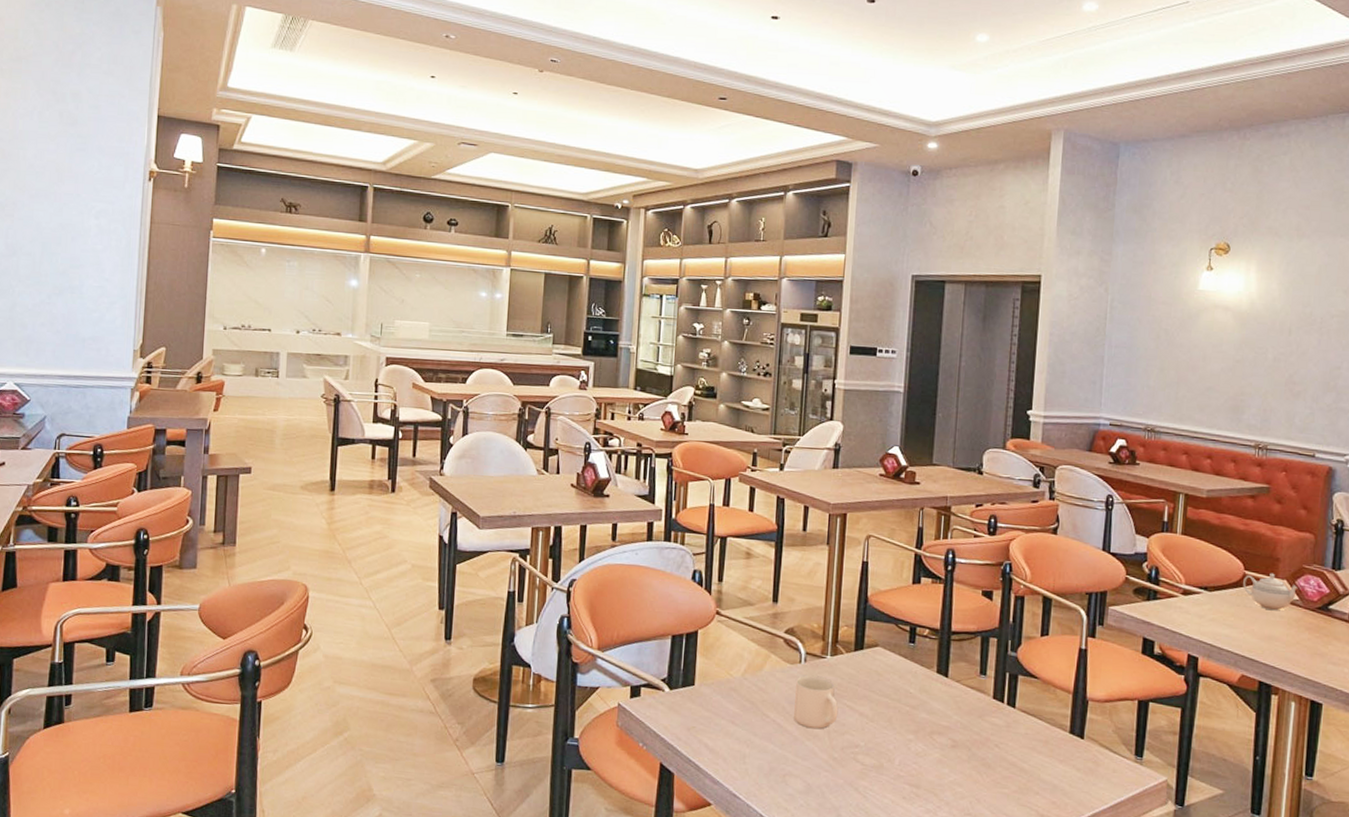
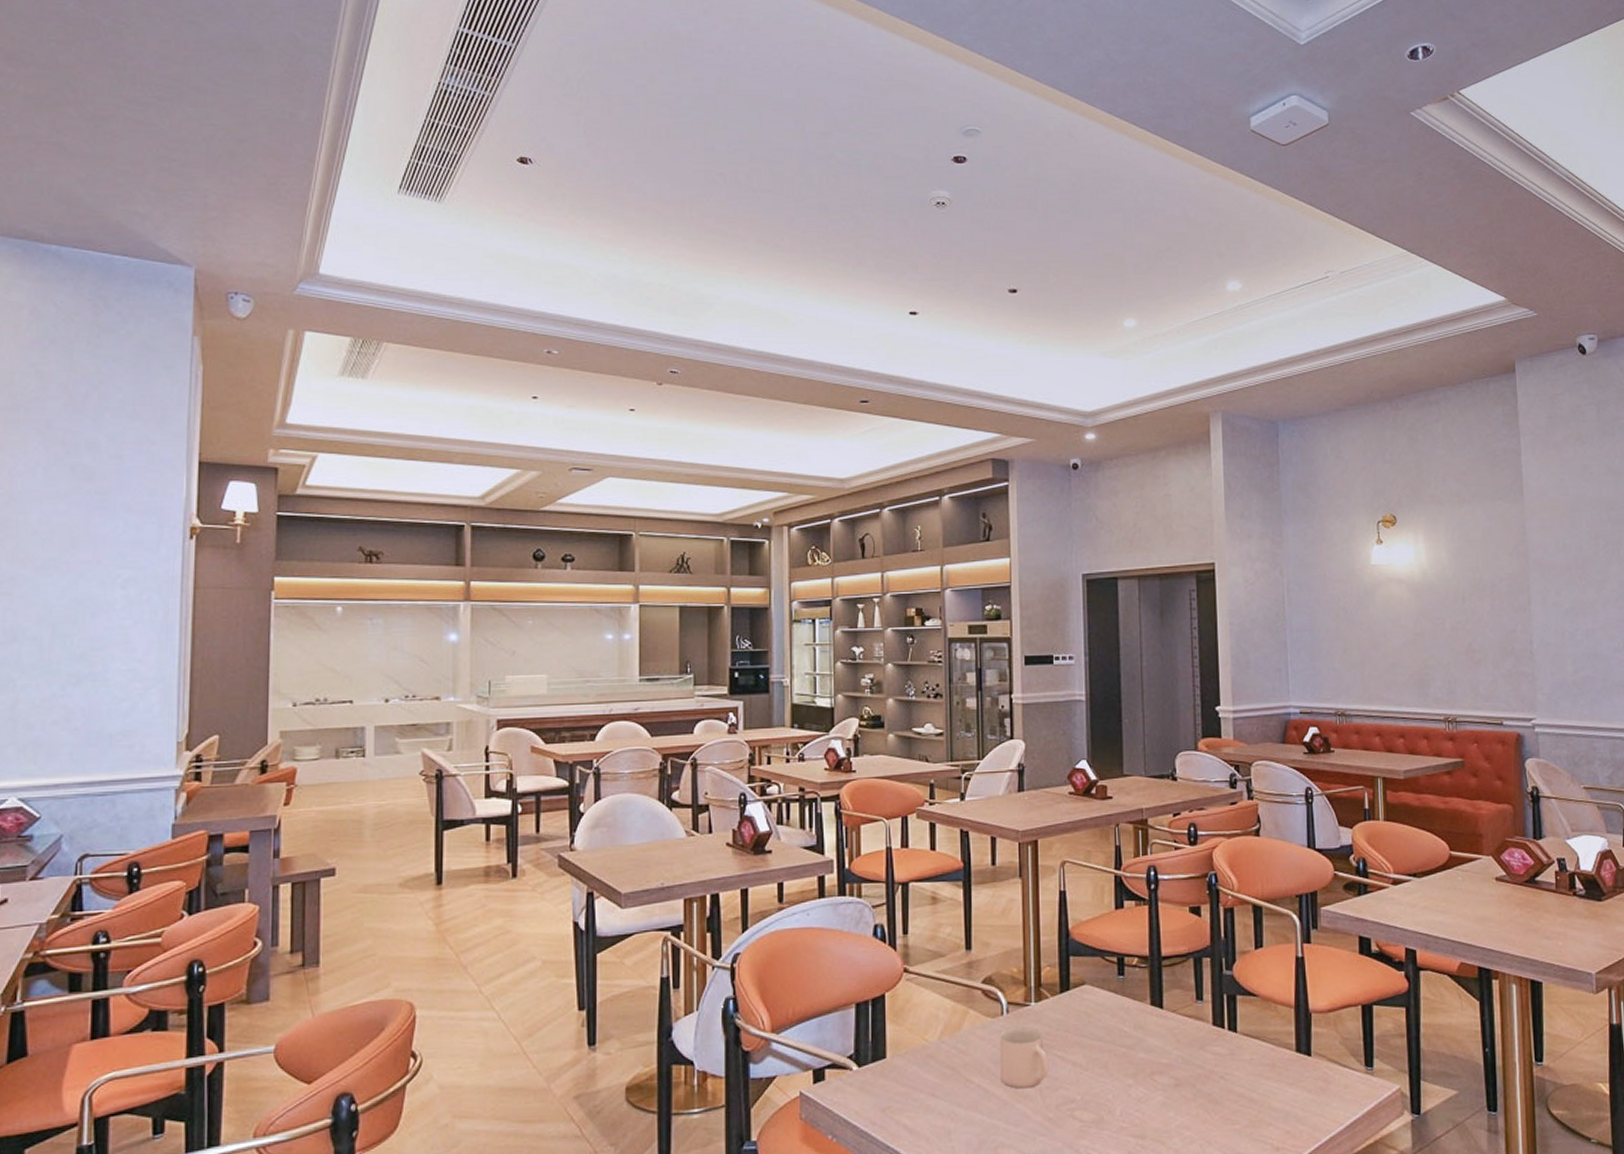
teapot: present [1243,572,1298,611] -> none [1450,850,1504,890]

